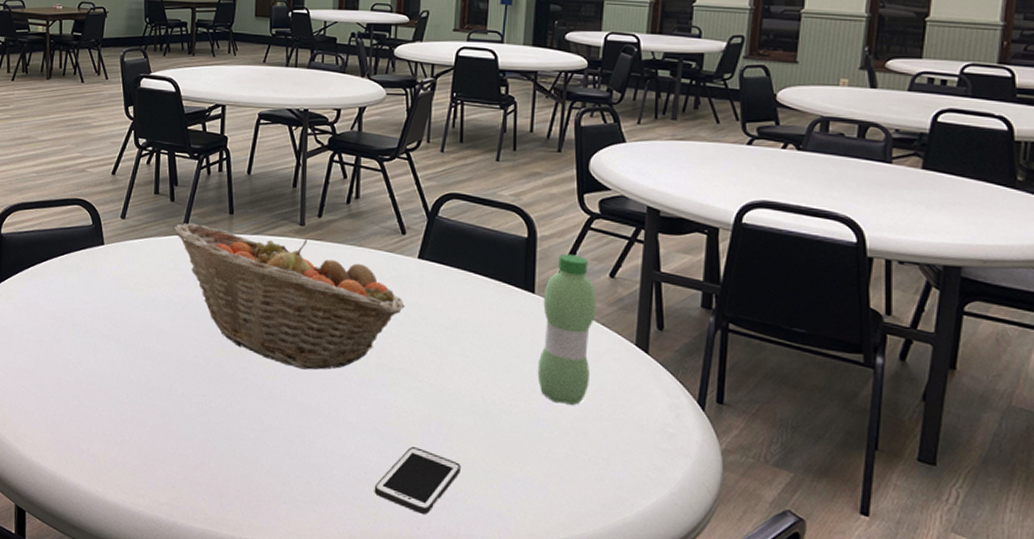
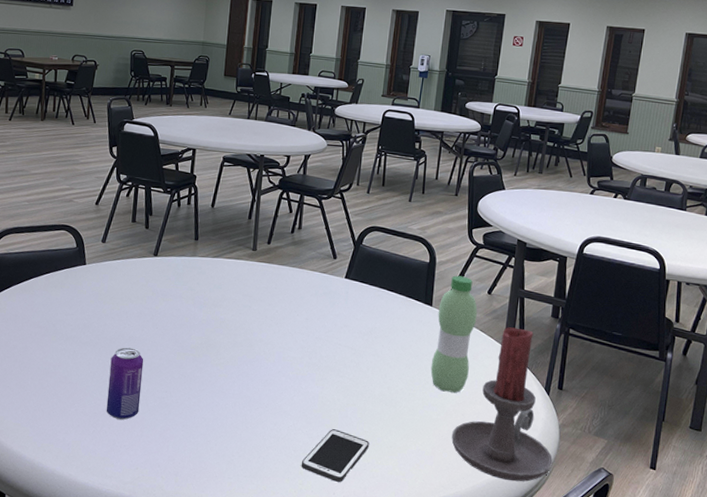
beverage can: none [134,342,176,428] -> present [106,347,144,420]
fruit basket: present [173,222,405,370] -> none [147,247,333,369]
candle holder: none [571,320,714,524] -> present [452,327,553,482]

